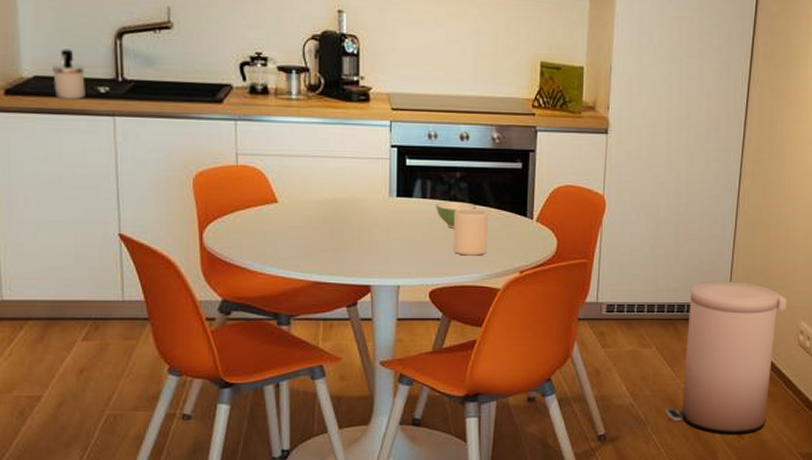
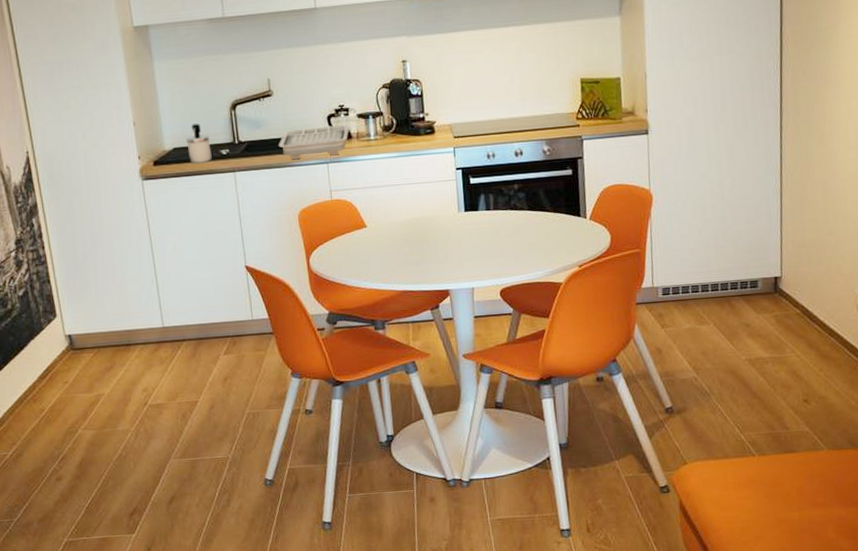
dish rack: none [174,74,267,112] -> present [278,125,350,159]
bowl: present [435,202,476,229] -> none [498,209,535,234]
mug: present [453,208,488,256] -> none [515,214,548,257]
pedal bin: present [664,281,788,435] -> none [727,255,842,401]

